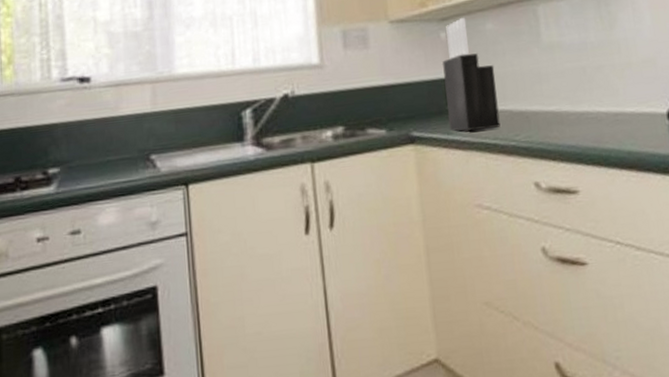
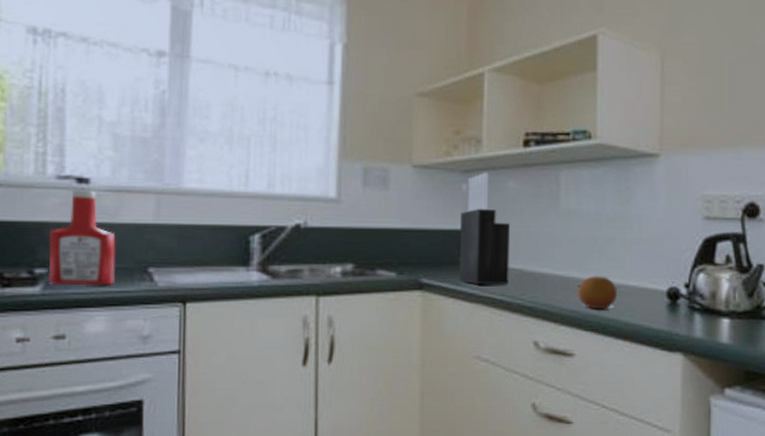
ketchup bottle: none [59,88,121,182] -> present [48,190,116,286]
fruit: none [572,106,615,142] -> present [577,276,617,310]

